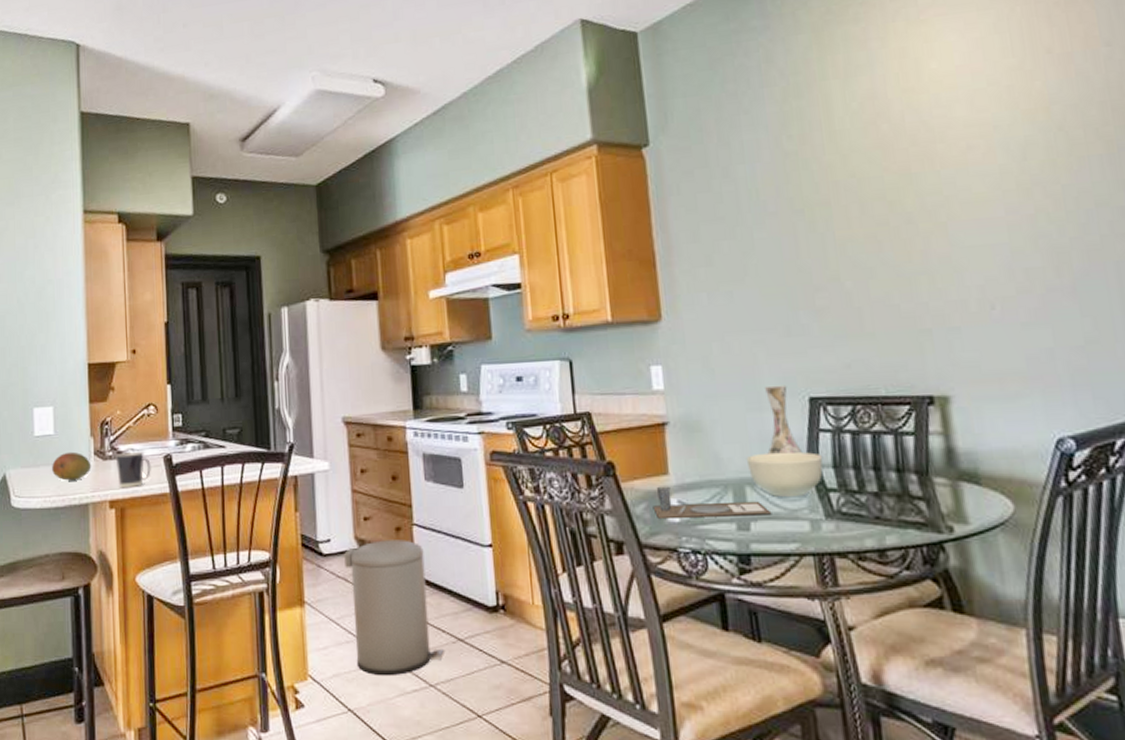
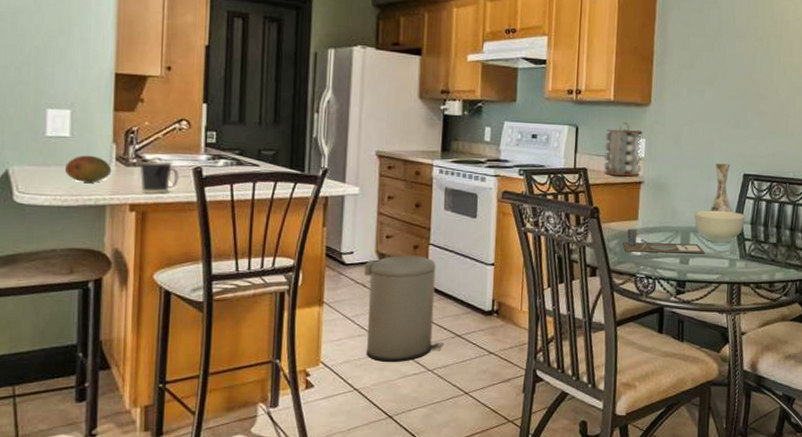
spice rack: none [608,346,663,419] -> present [604,121,643,177]

